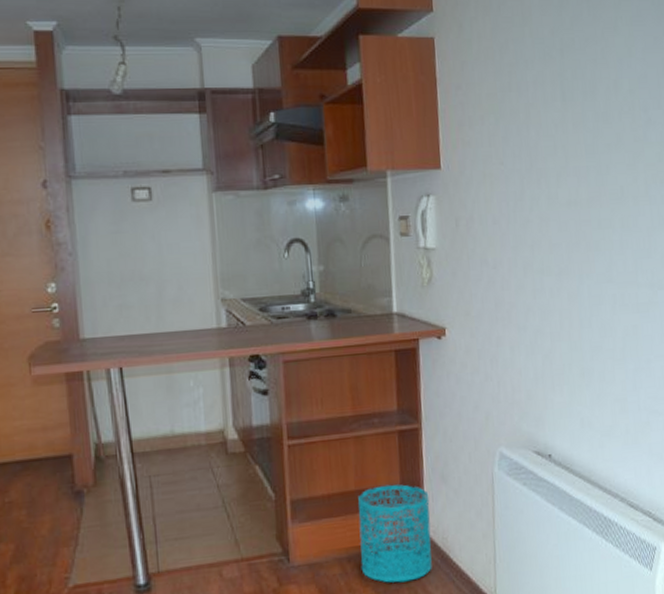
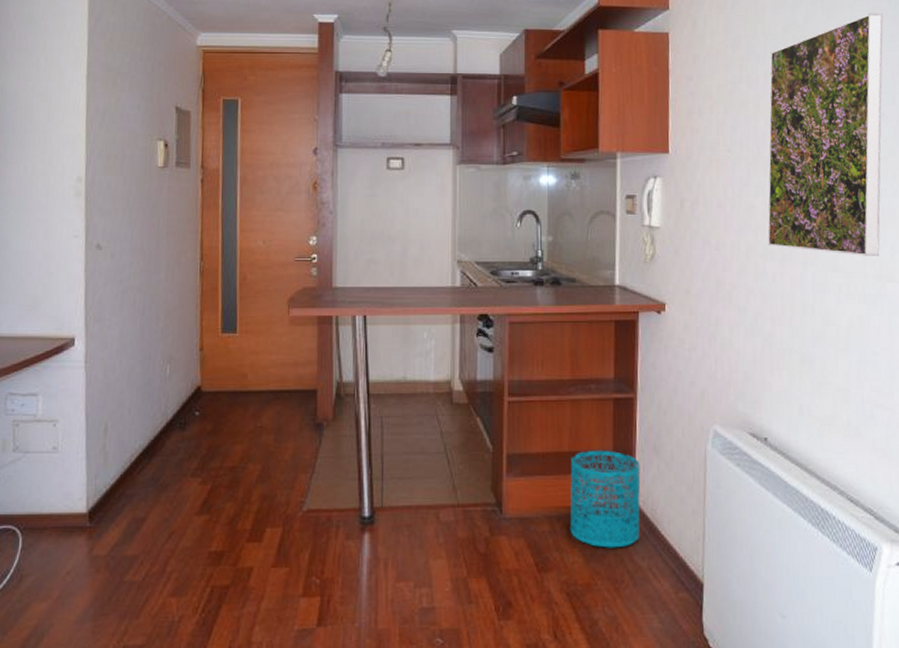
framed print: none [538,13,651,266] -> present [767,13,883,256]

